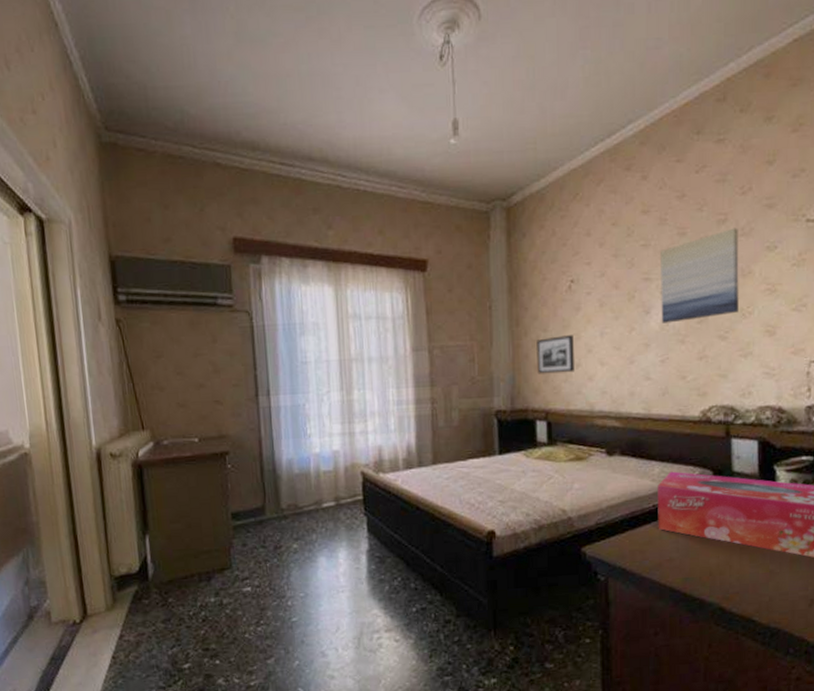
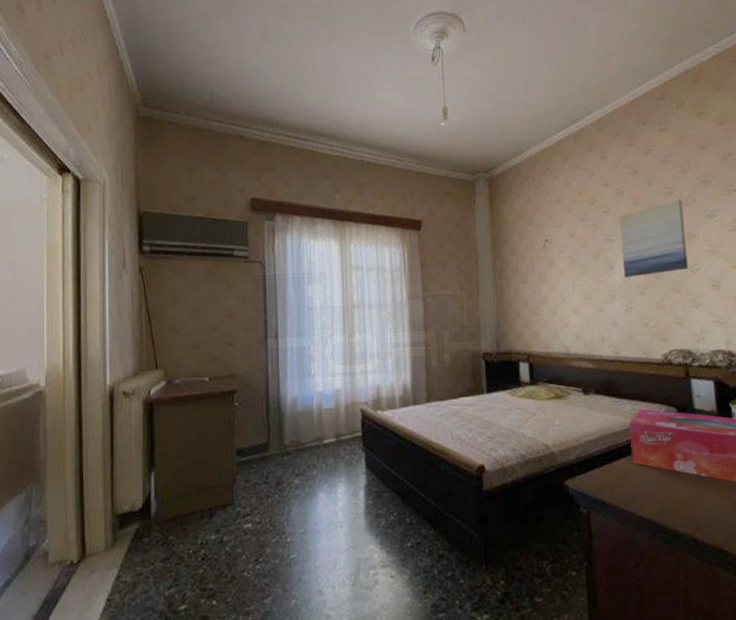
picture frame: present [536,335,574,374] -> none [517,286,551,321]

